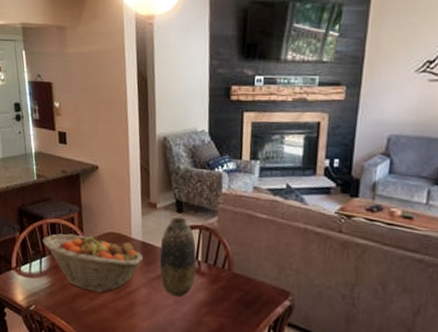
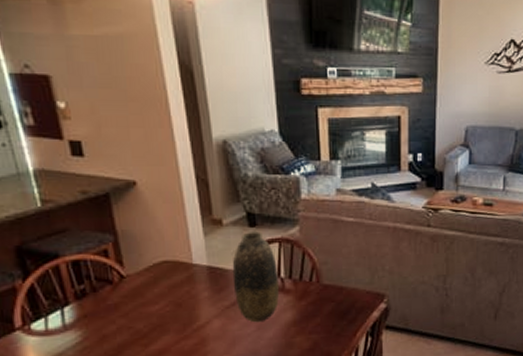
fruit basket: present [42,233,144,293] -> none [61,267,212,337]

